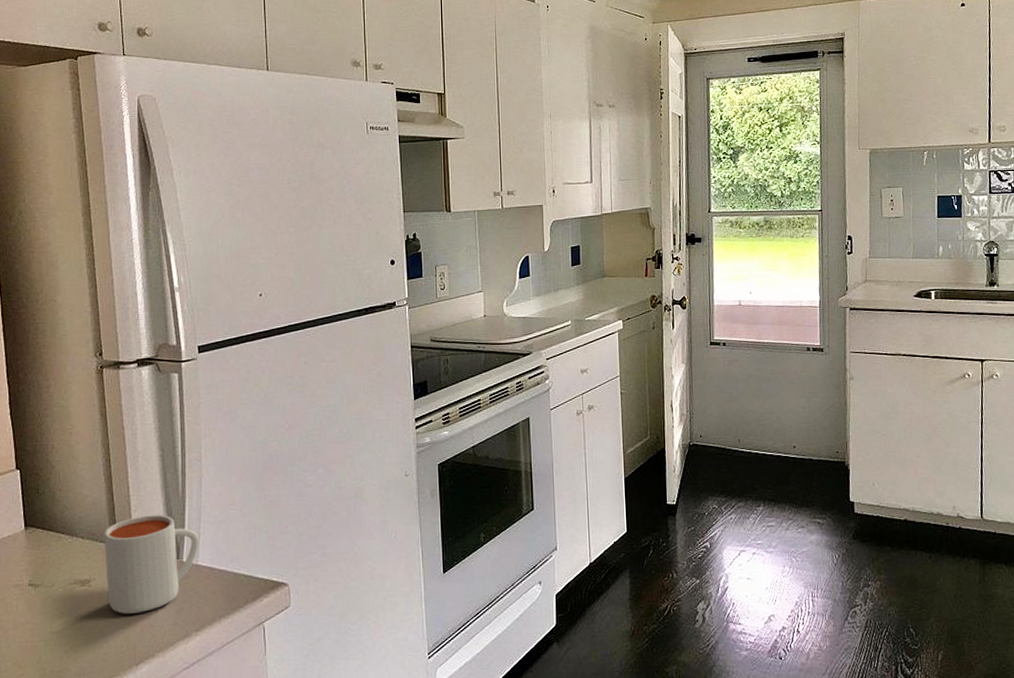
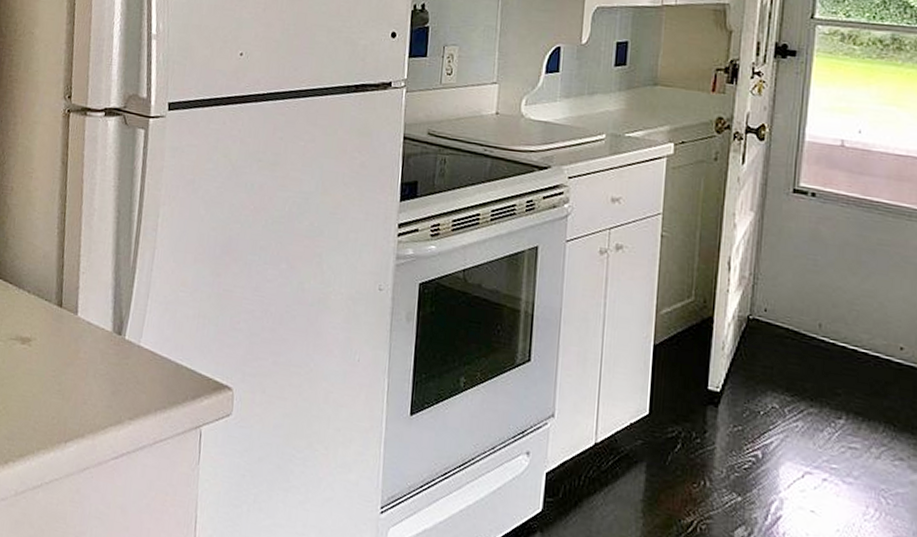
mug: present [104,515,199,614] -> none [46,280,145,387]

